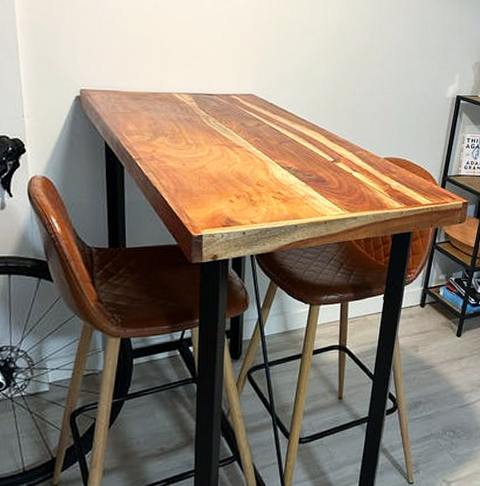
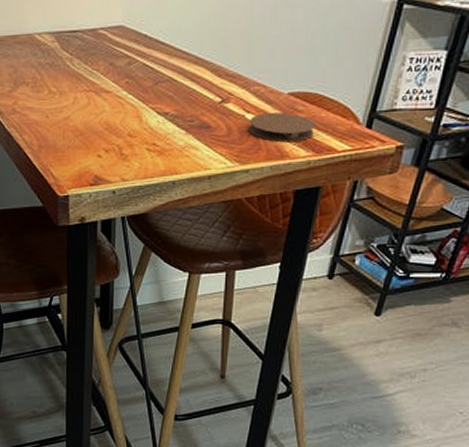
coaster: none [355,172,405,196] -> present [248,112,316,143]

